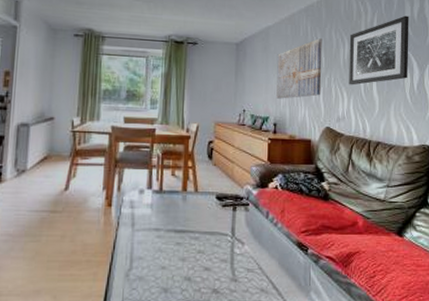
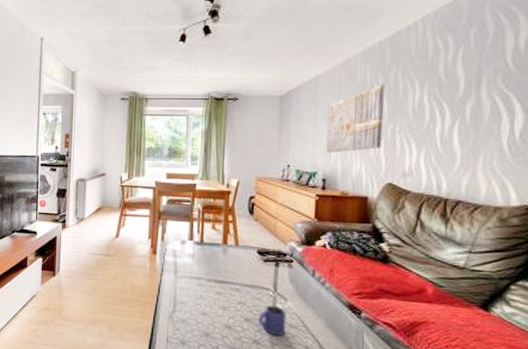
mug: none [217,251,244,281] -> present [258,305,287,336]
wall art: present [349,15,409,85] -> none [419,47,511,136]

